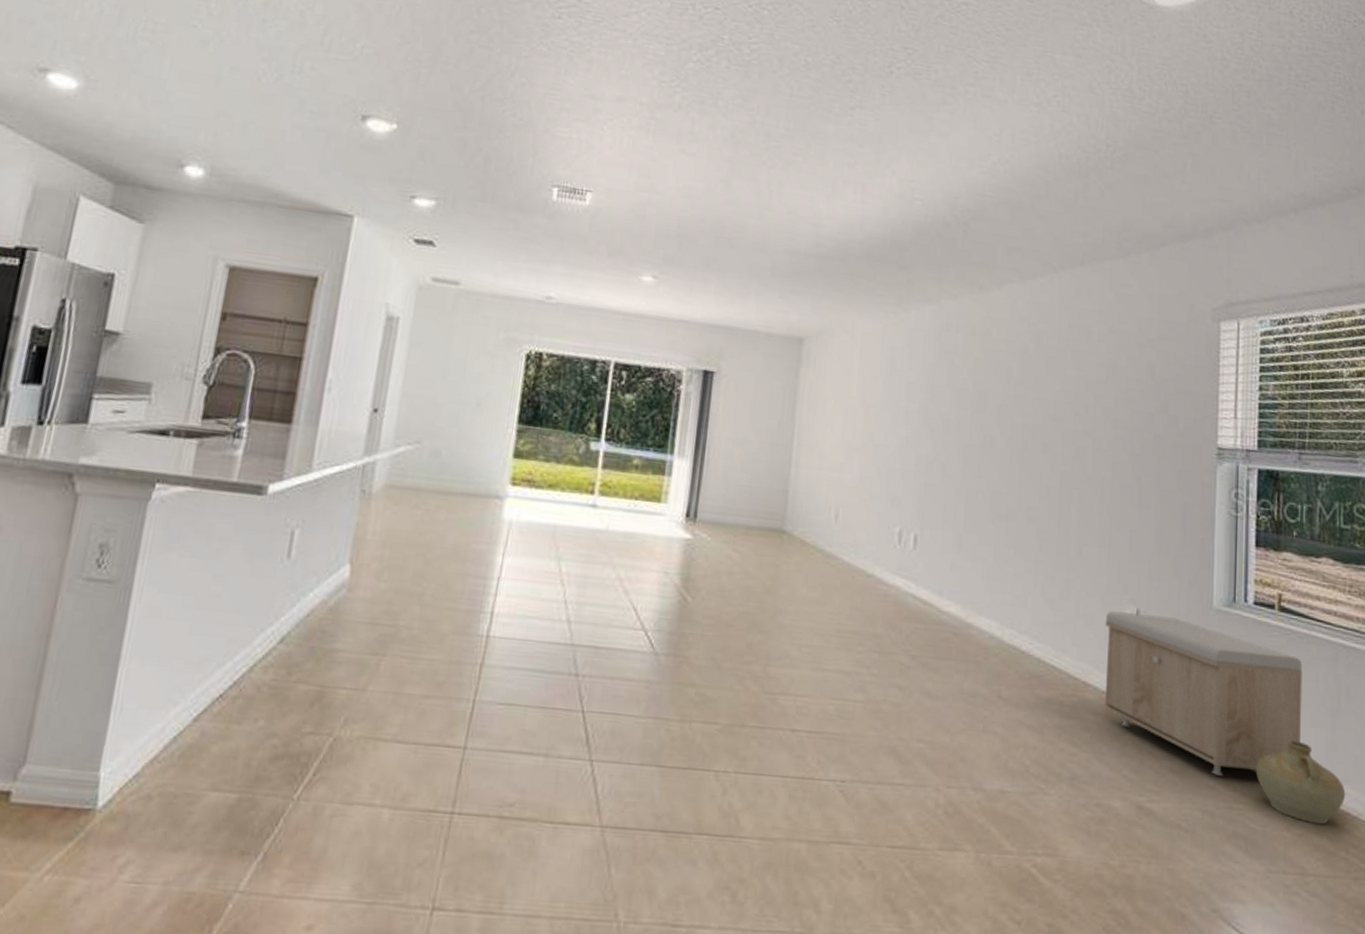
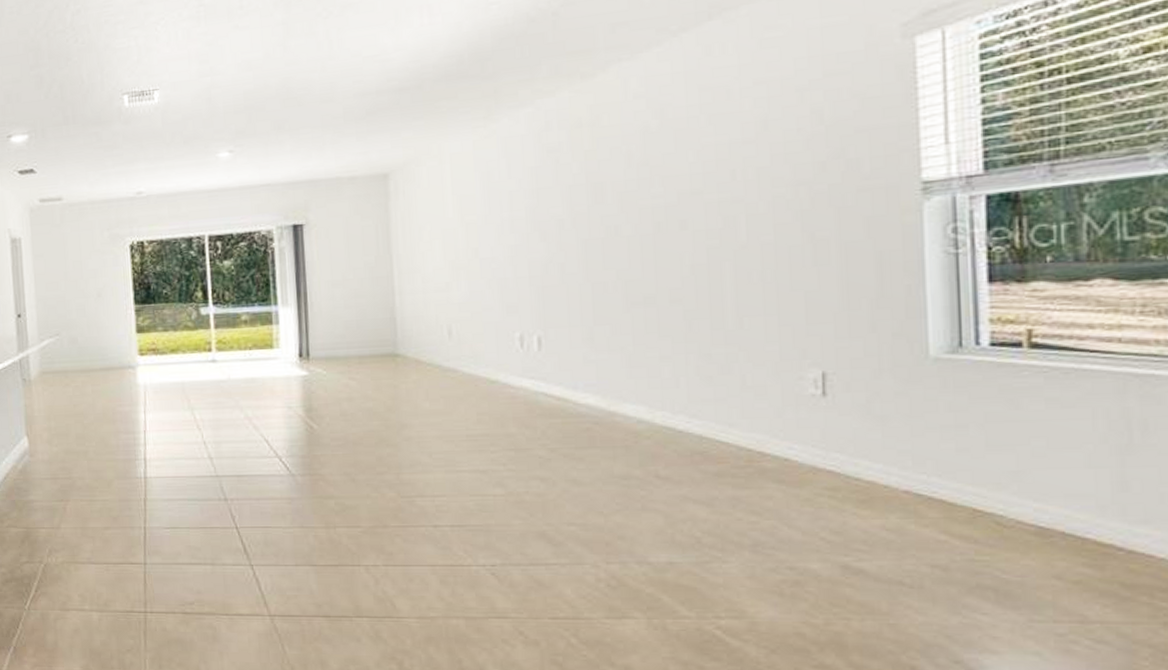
storage bench: present [1104,611,1303,776] -> none [781,374,1072,529]
ceramic jug: present [1256,740,1346,825] -> none [1005,484,1146,570]

